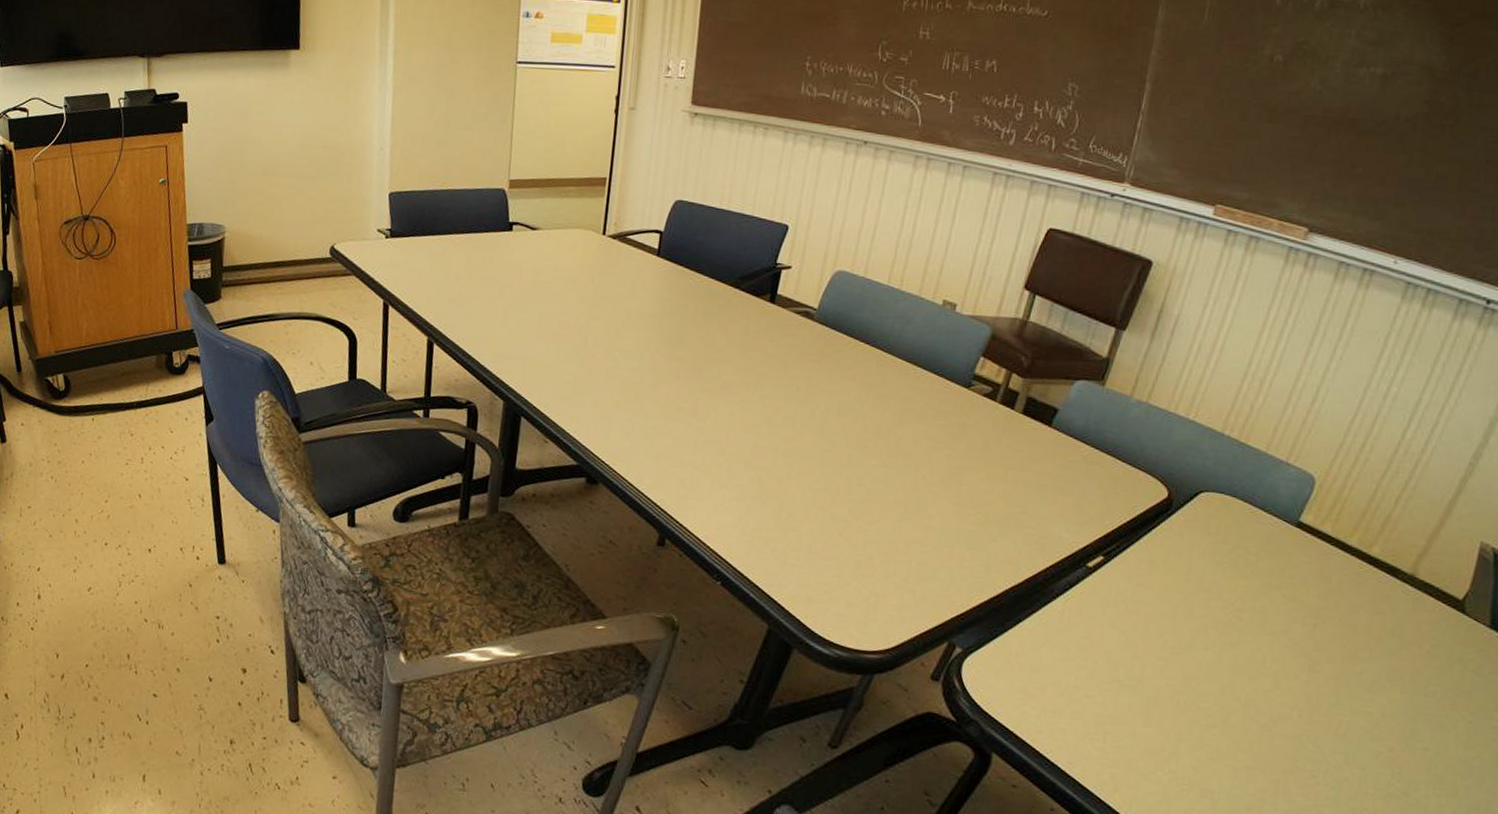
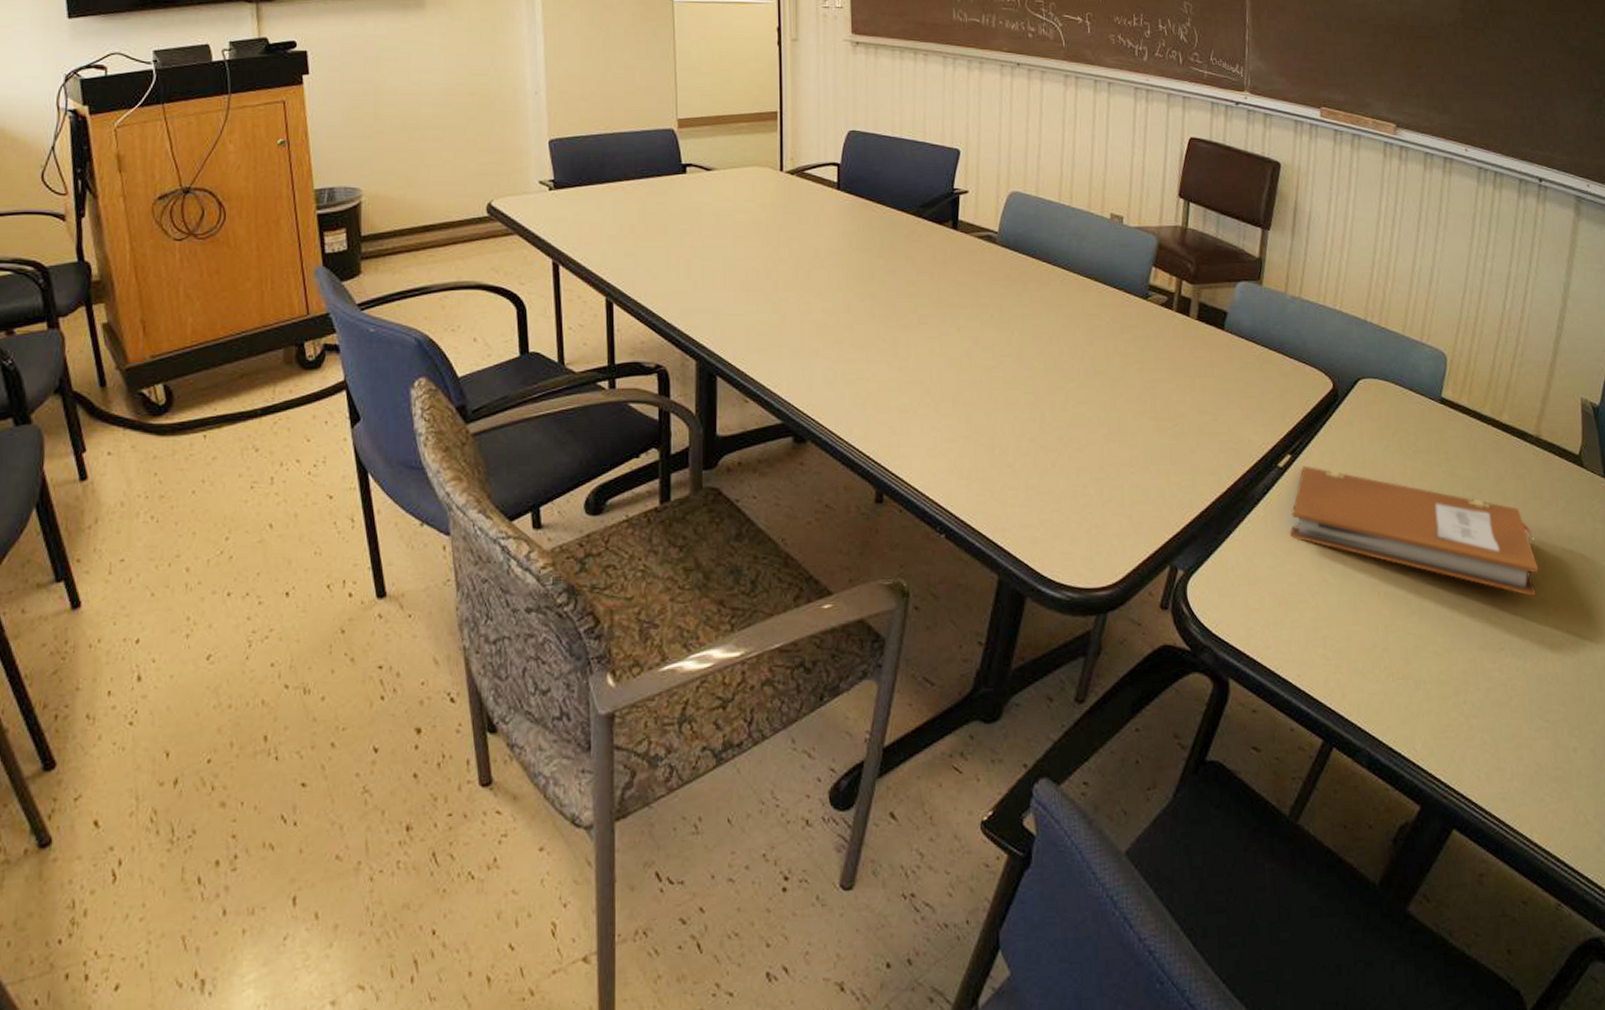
notebook: none [1087,568,1381,733] -> present [1290,465,1539,597]

